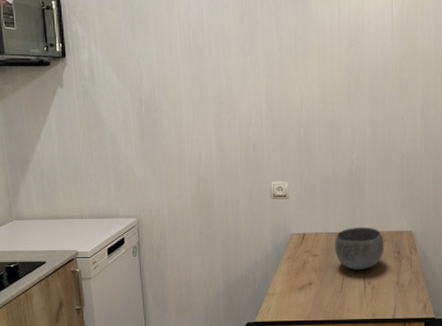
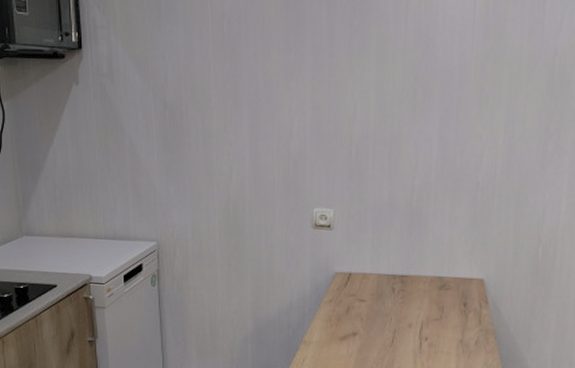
bowl: present [335,227,384,270] -> none [386,269,448,322]

